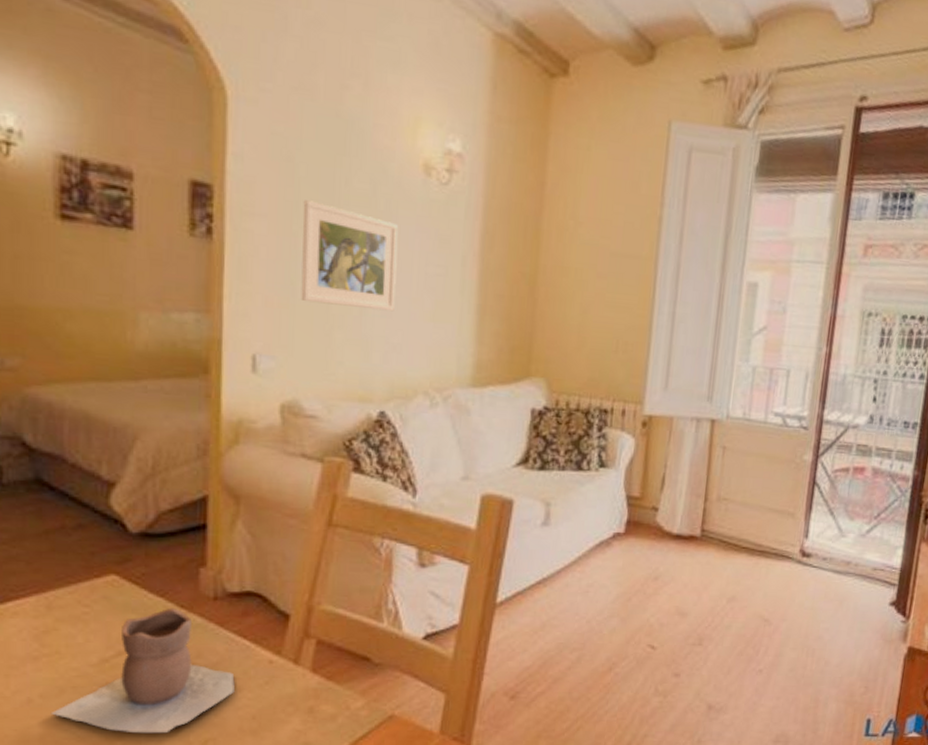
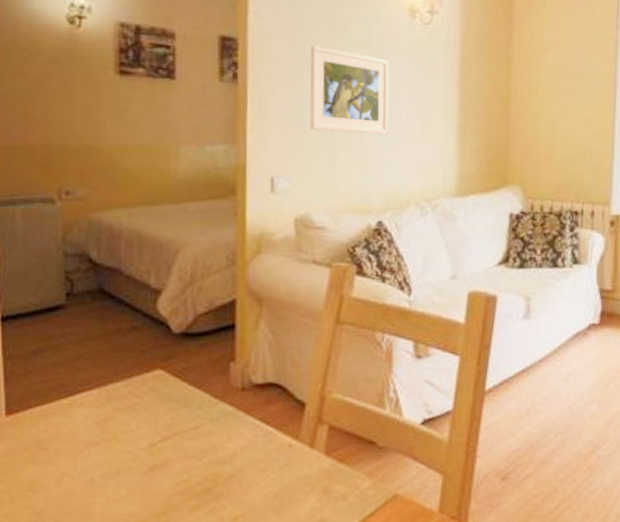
vase: present [50,607,235,734] -> none [109,398,260,510]

